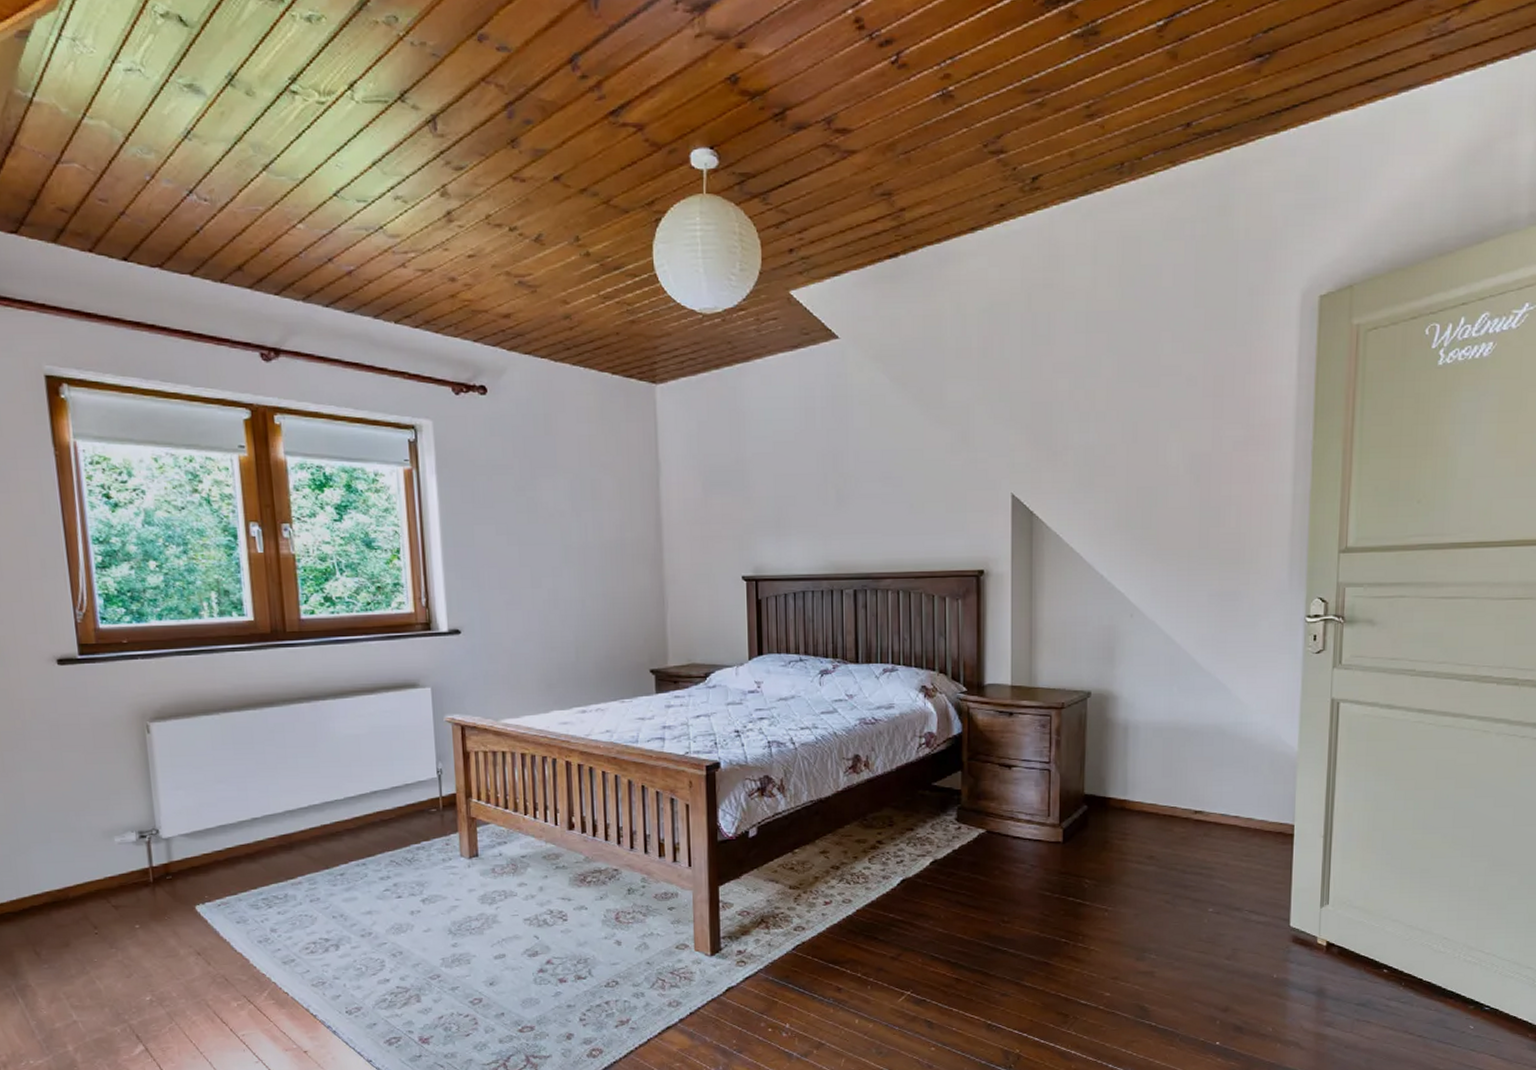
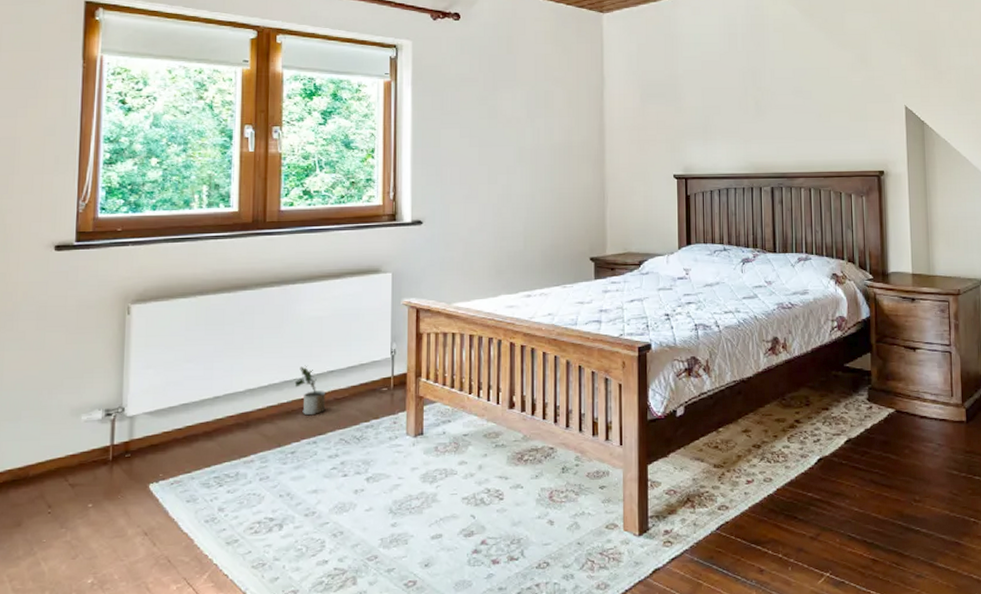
potted plant: none [336,785,372,837] -> present [294,365,326,416]

